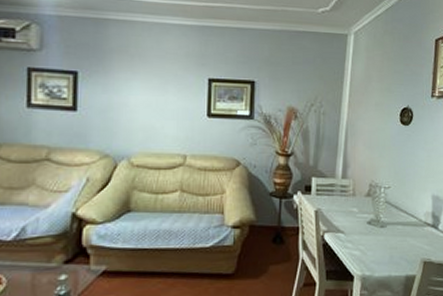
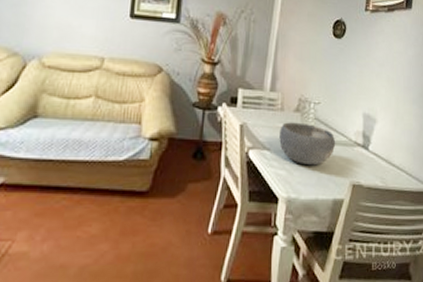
bowl: none [352,206,407,246] -> present [279,122,336,166]

